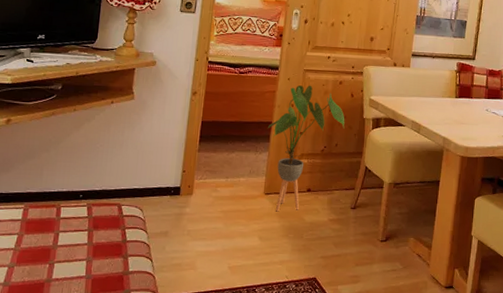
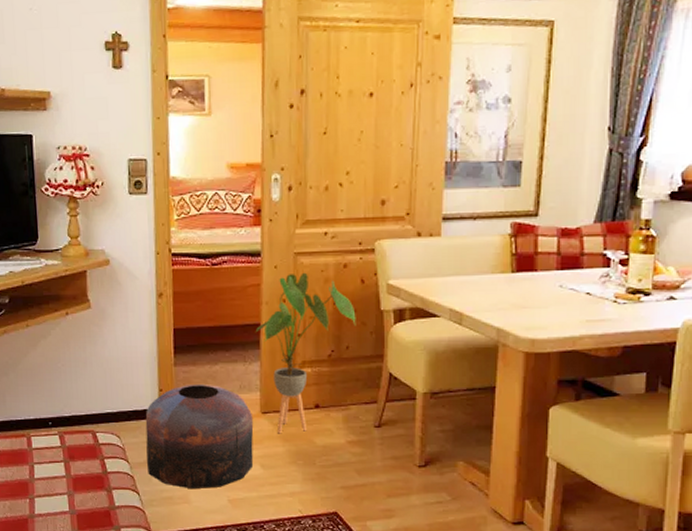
pouf: none [162,167,258,257] -> present [145,383,254,490]

